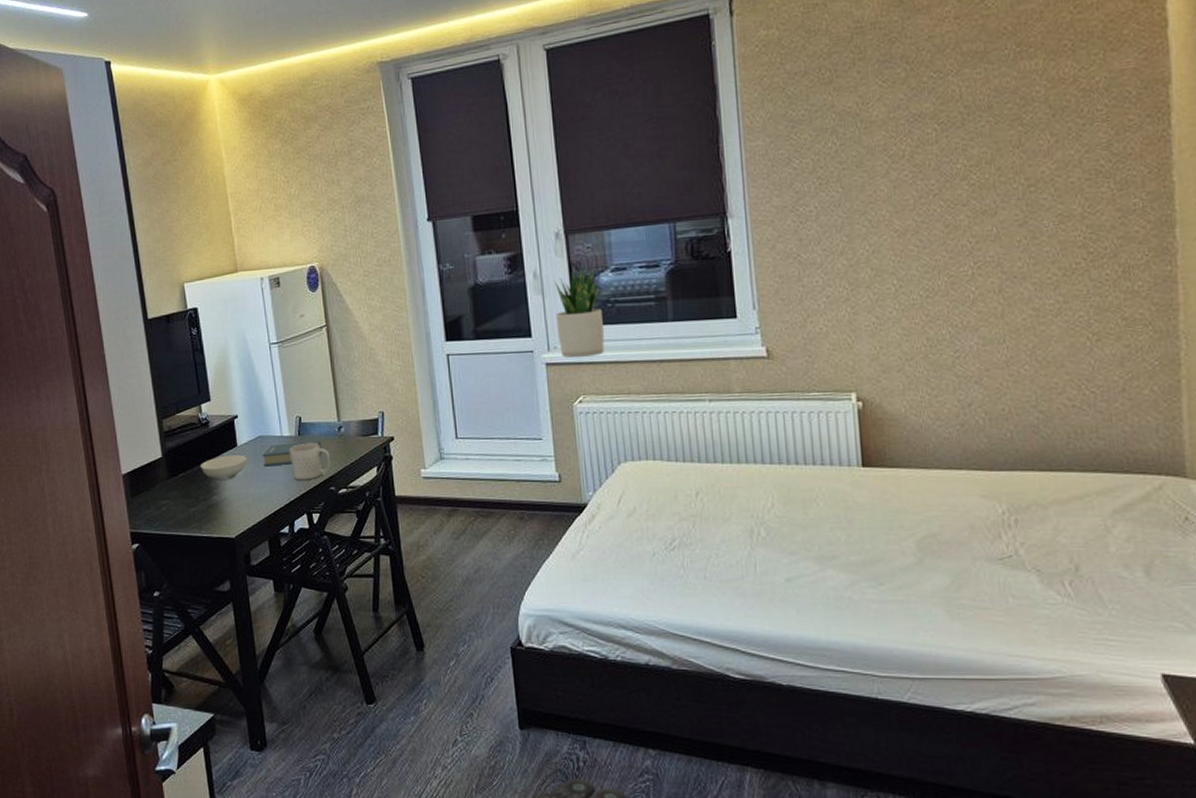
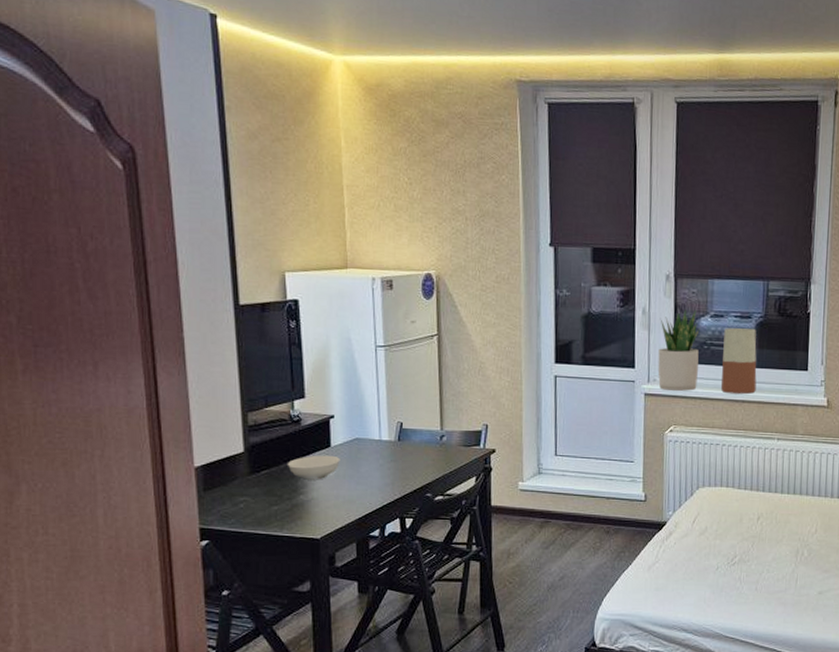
hardback book: present [262,441,322,467] -> none [357,447,421,470]
mug: present [290,443,332,480] -> none [388,449,430,486]
vase: none [629,278,676,355] -> present [720,328,757,395]

